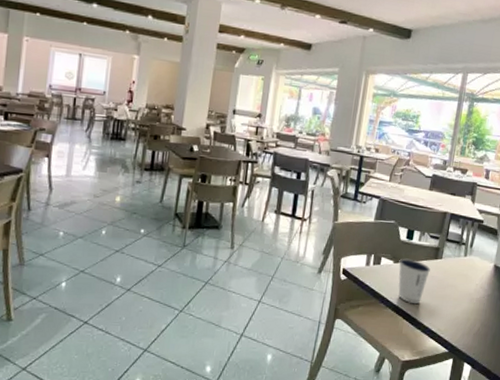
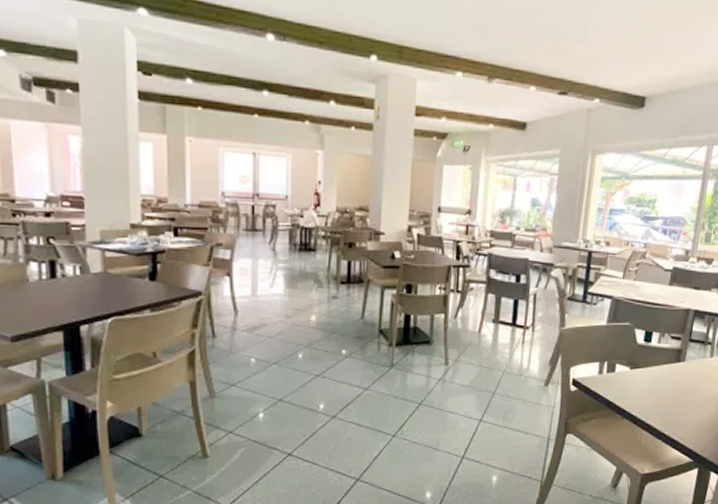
dixie cup: present [398,258,430,304] -> none [636,363,672,412]

